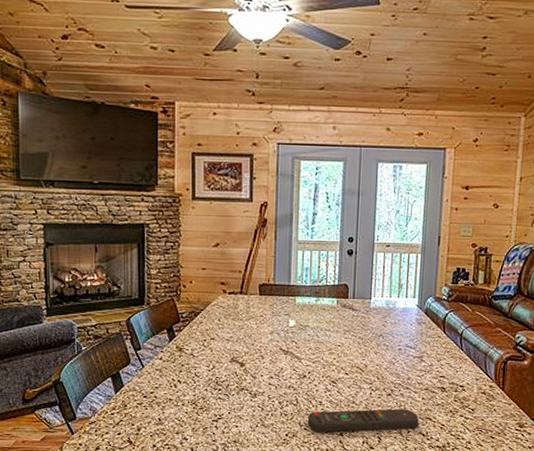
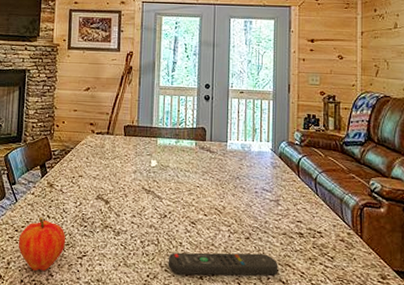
fruit: none [147,382,200,436] -> present [18,217,66,272]

